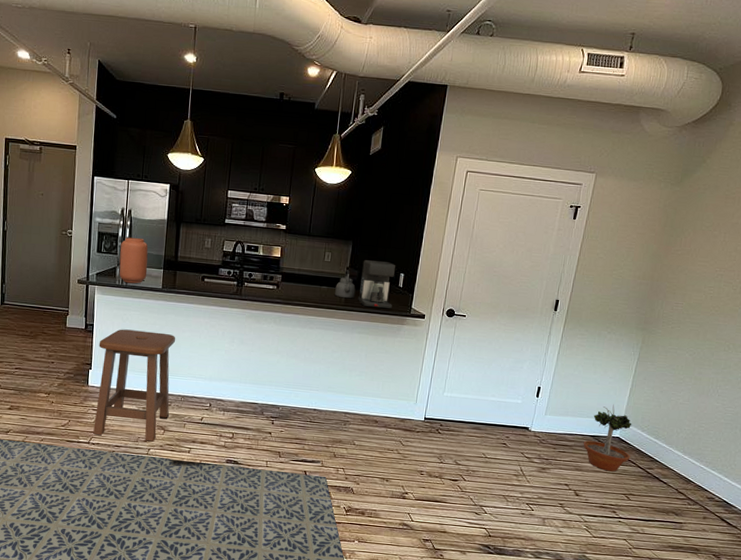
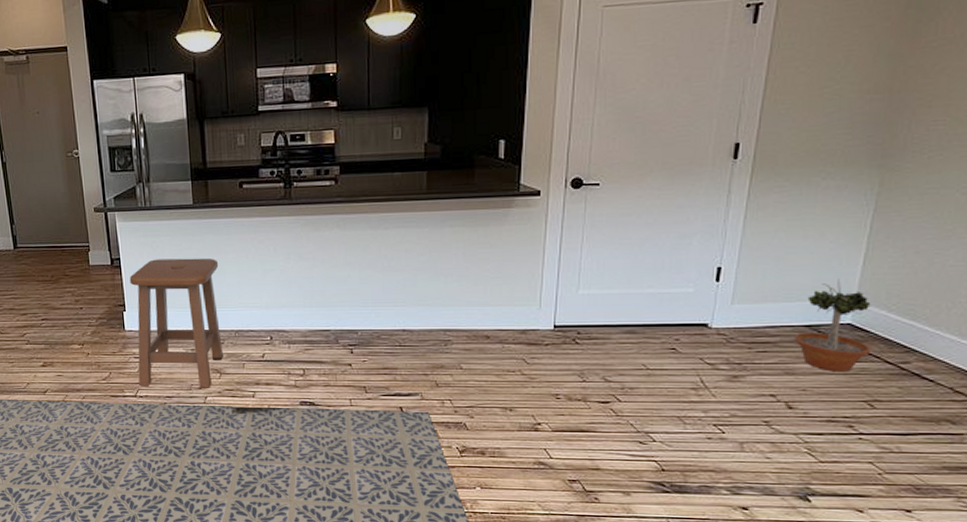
vase: present [119,237,148,284] -> none [137,147,173,204]
kettle: present [335,270,356,299] -> none [412,146,440,185]
coffee maker: present [358,260,395,309] -> none [444,127,493,192]

